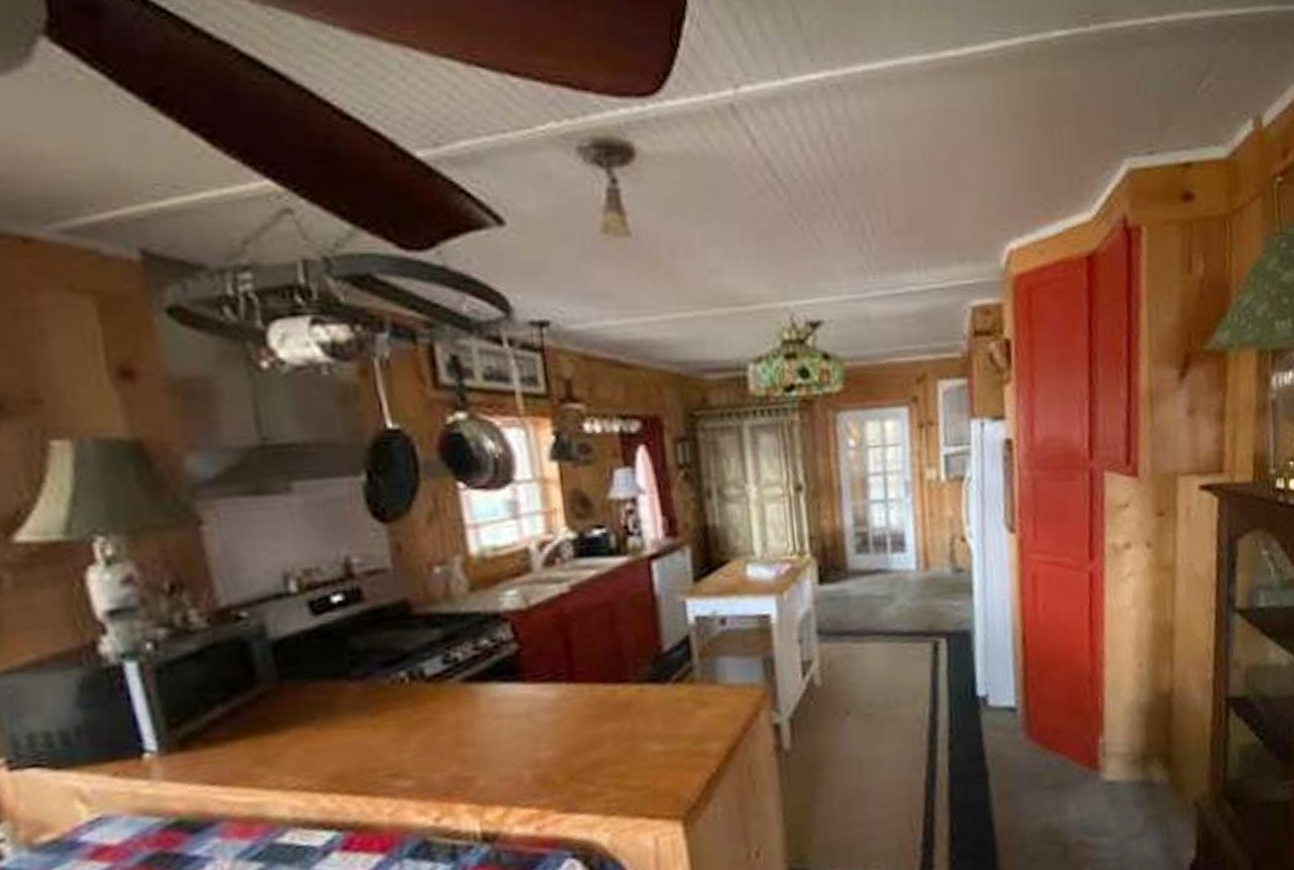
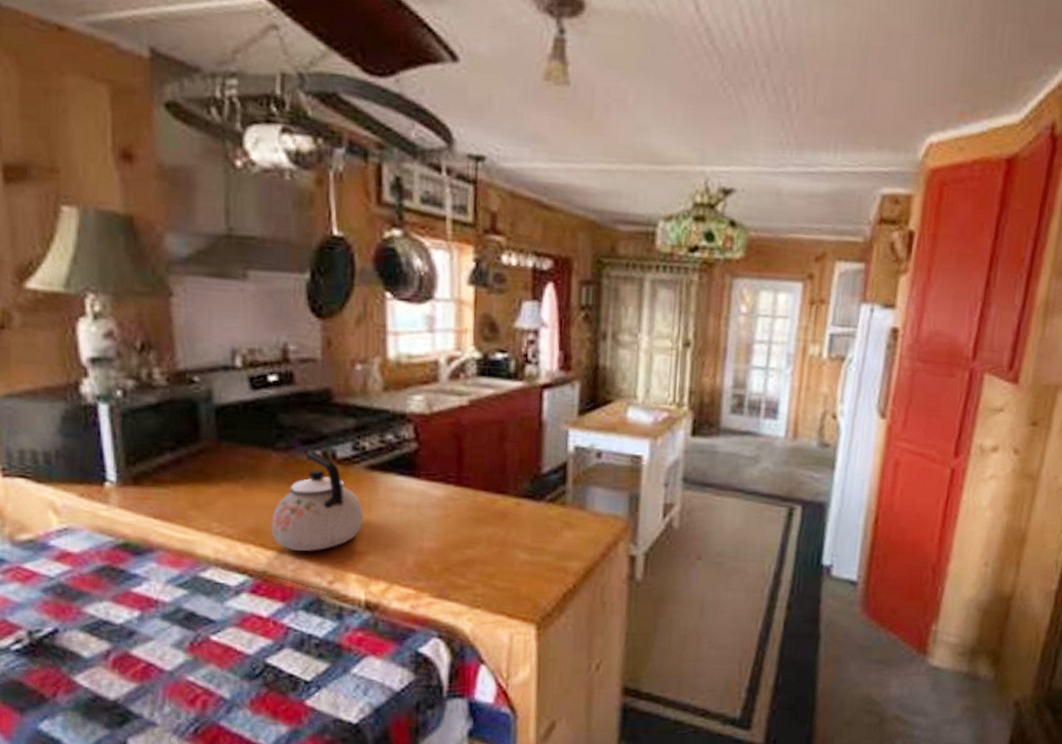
kettle: none [356,673,467,792] -> present [271,451,365,551]

